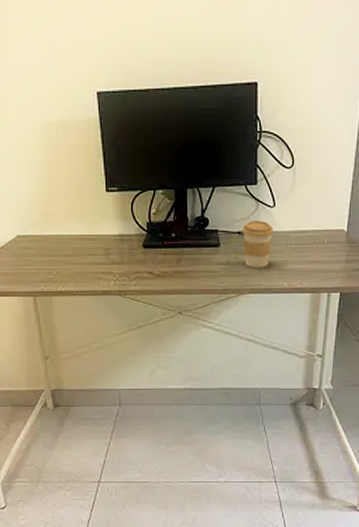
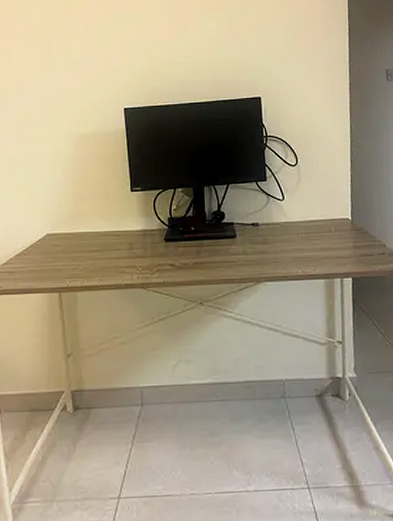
coffee cup: present [241,220,274,269] -> none [255,212,285,257]

